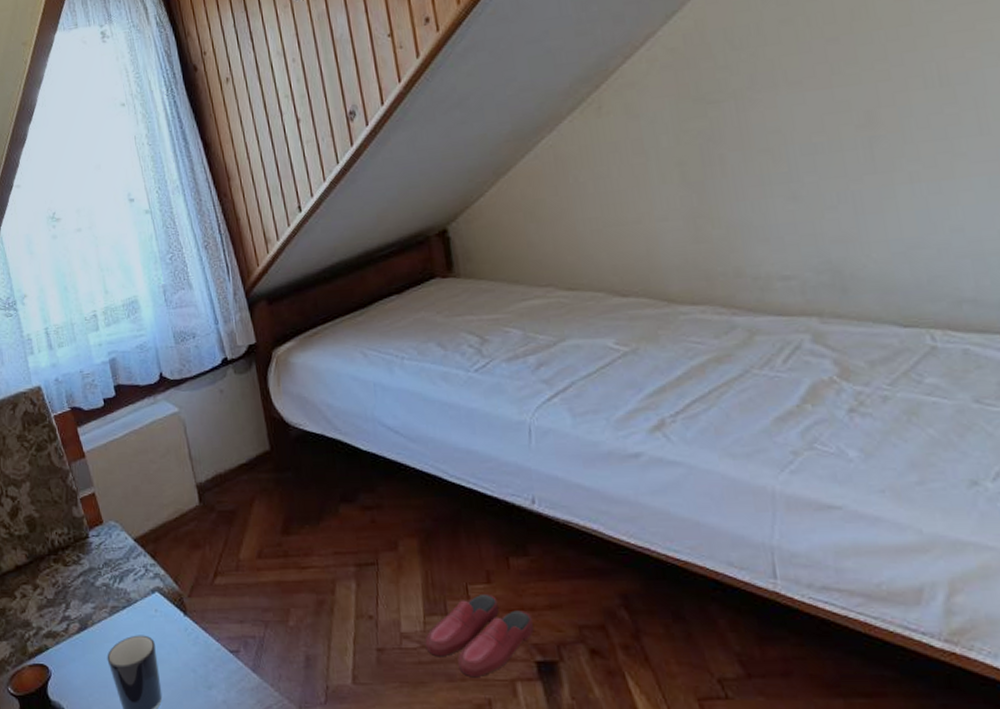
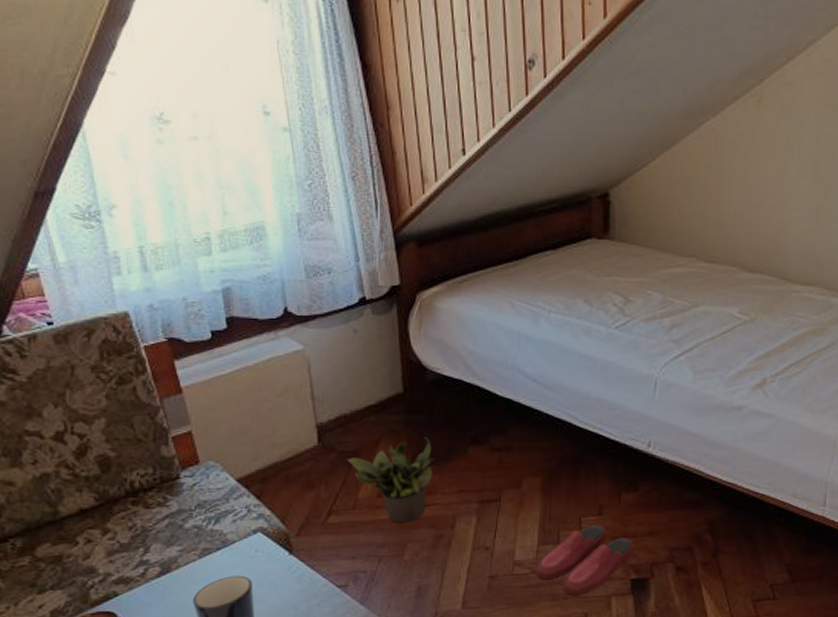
potted plant: none [225,496,308,586] -> present [346,438,435,523]

